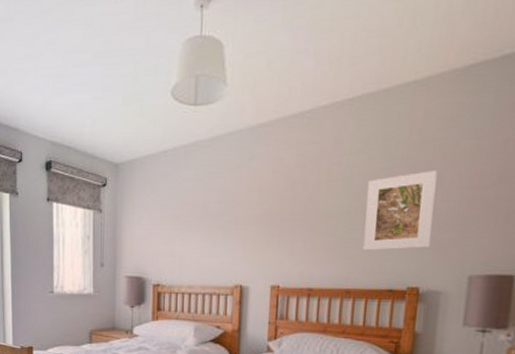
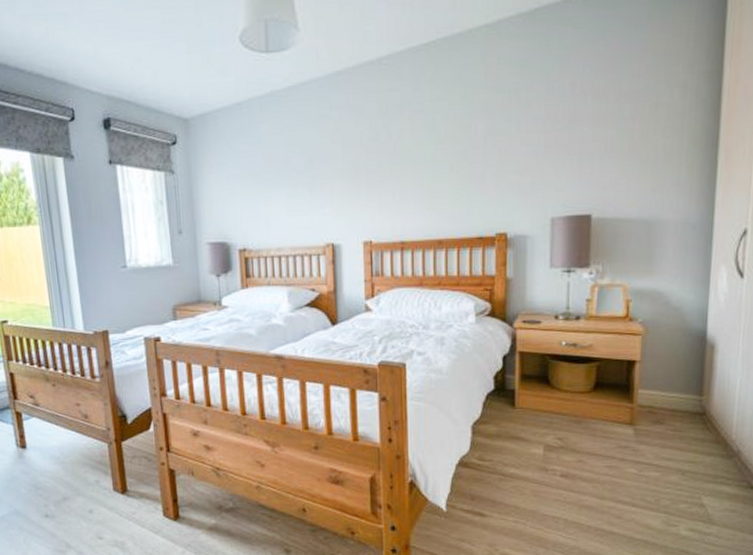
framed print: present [363,170,437,251] -> none [449,115,514,199]

